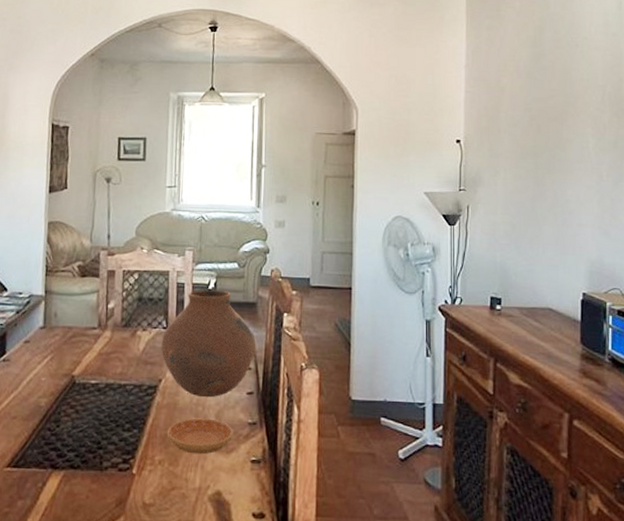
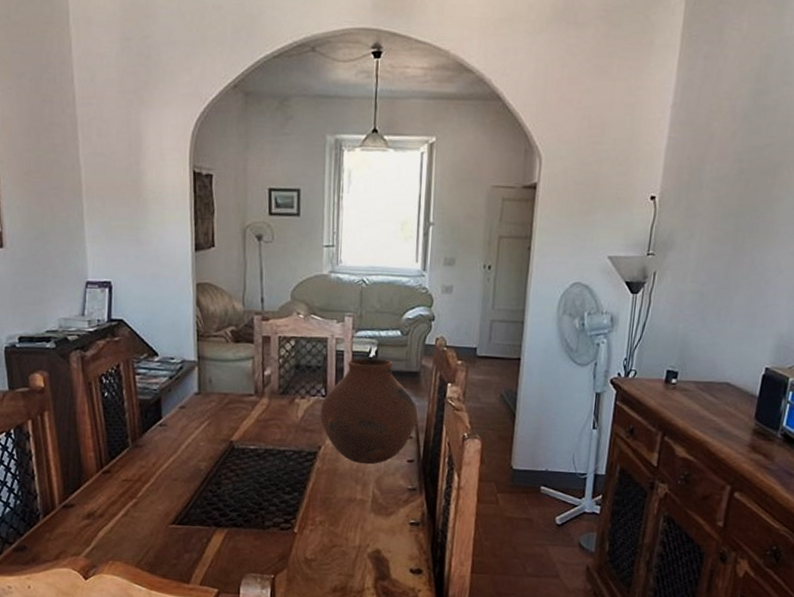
saucer: present [168,418,233,455] -> none [328,483,393,517]

